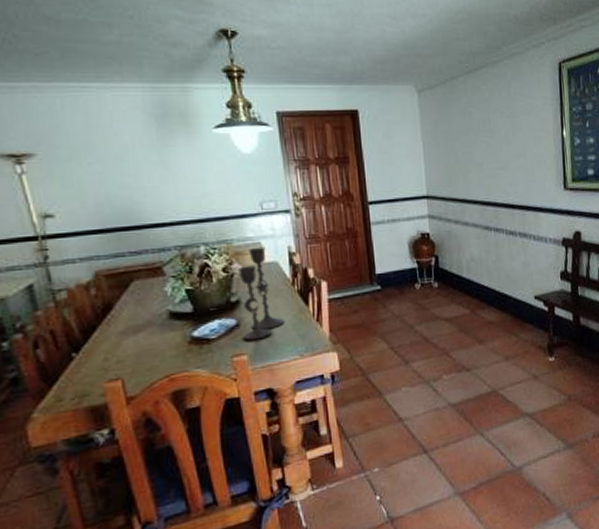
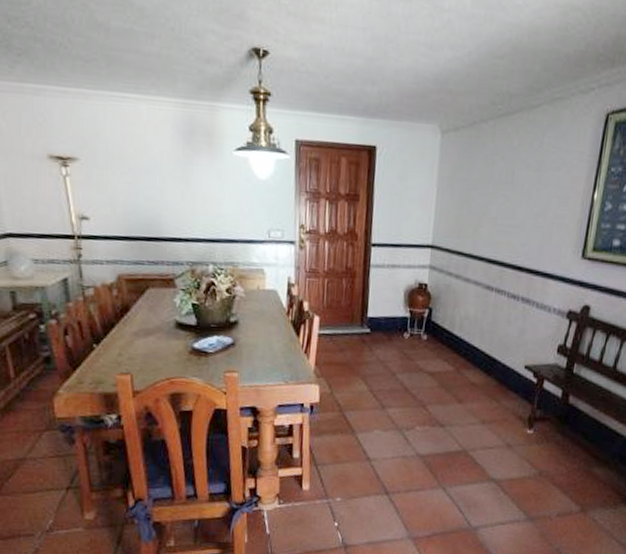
candlestick: present [238,246,286,341] -> none [235,273,276,361]

